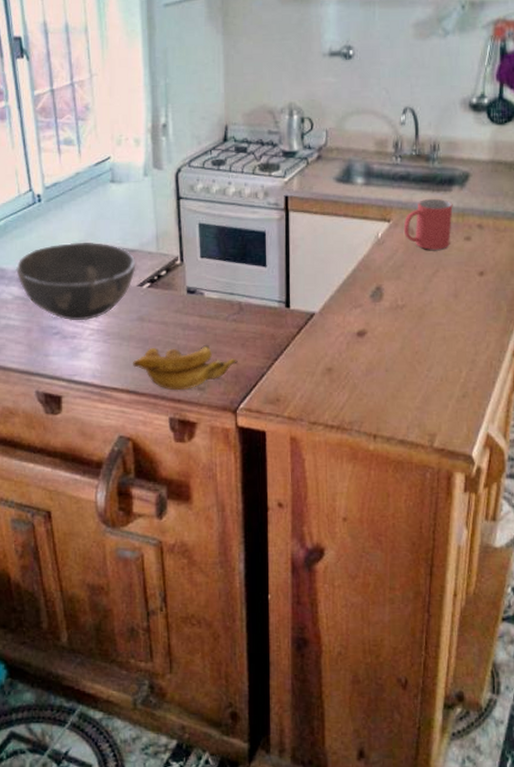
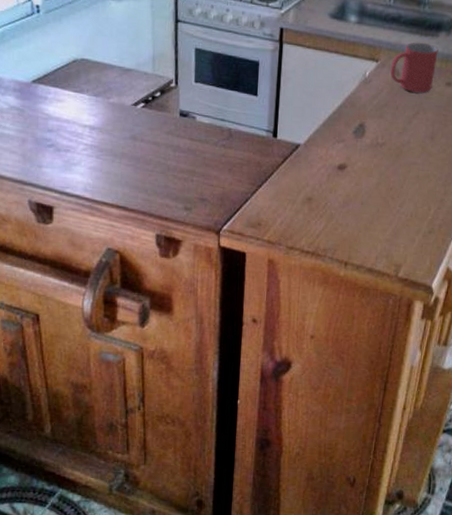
bowl: present [16,243,136,321] -> none [13,57,132,136]
banana: present [132,344,238,391] -> none [123,167,224,209]

